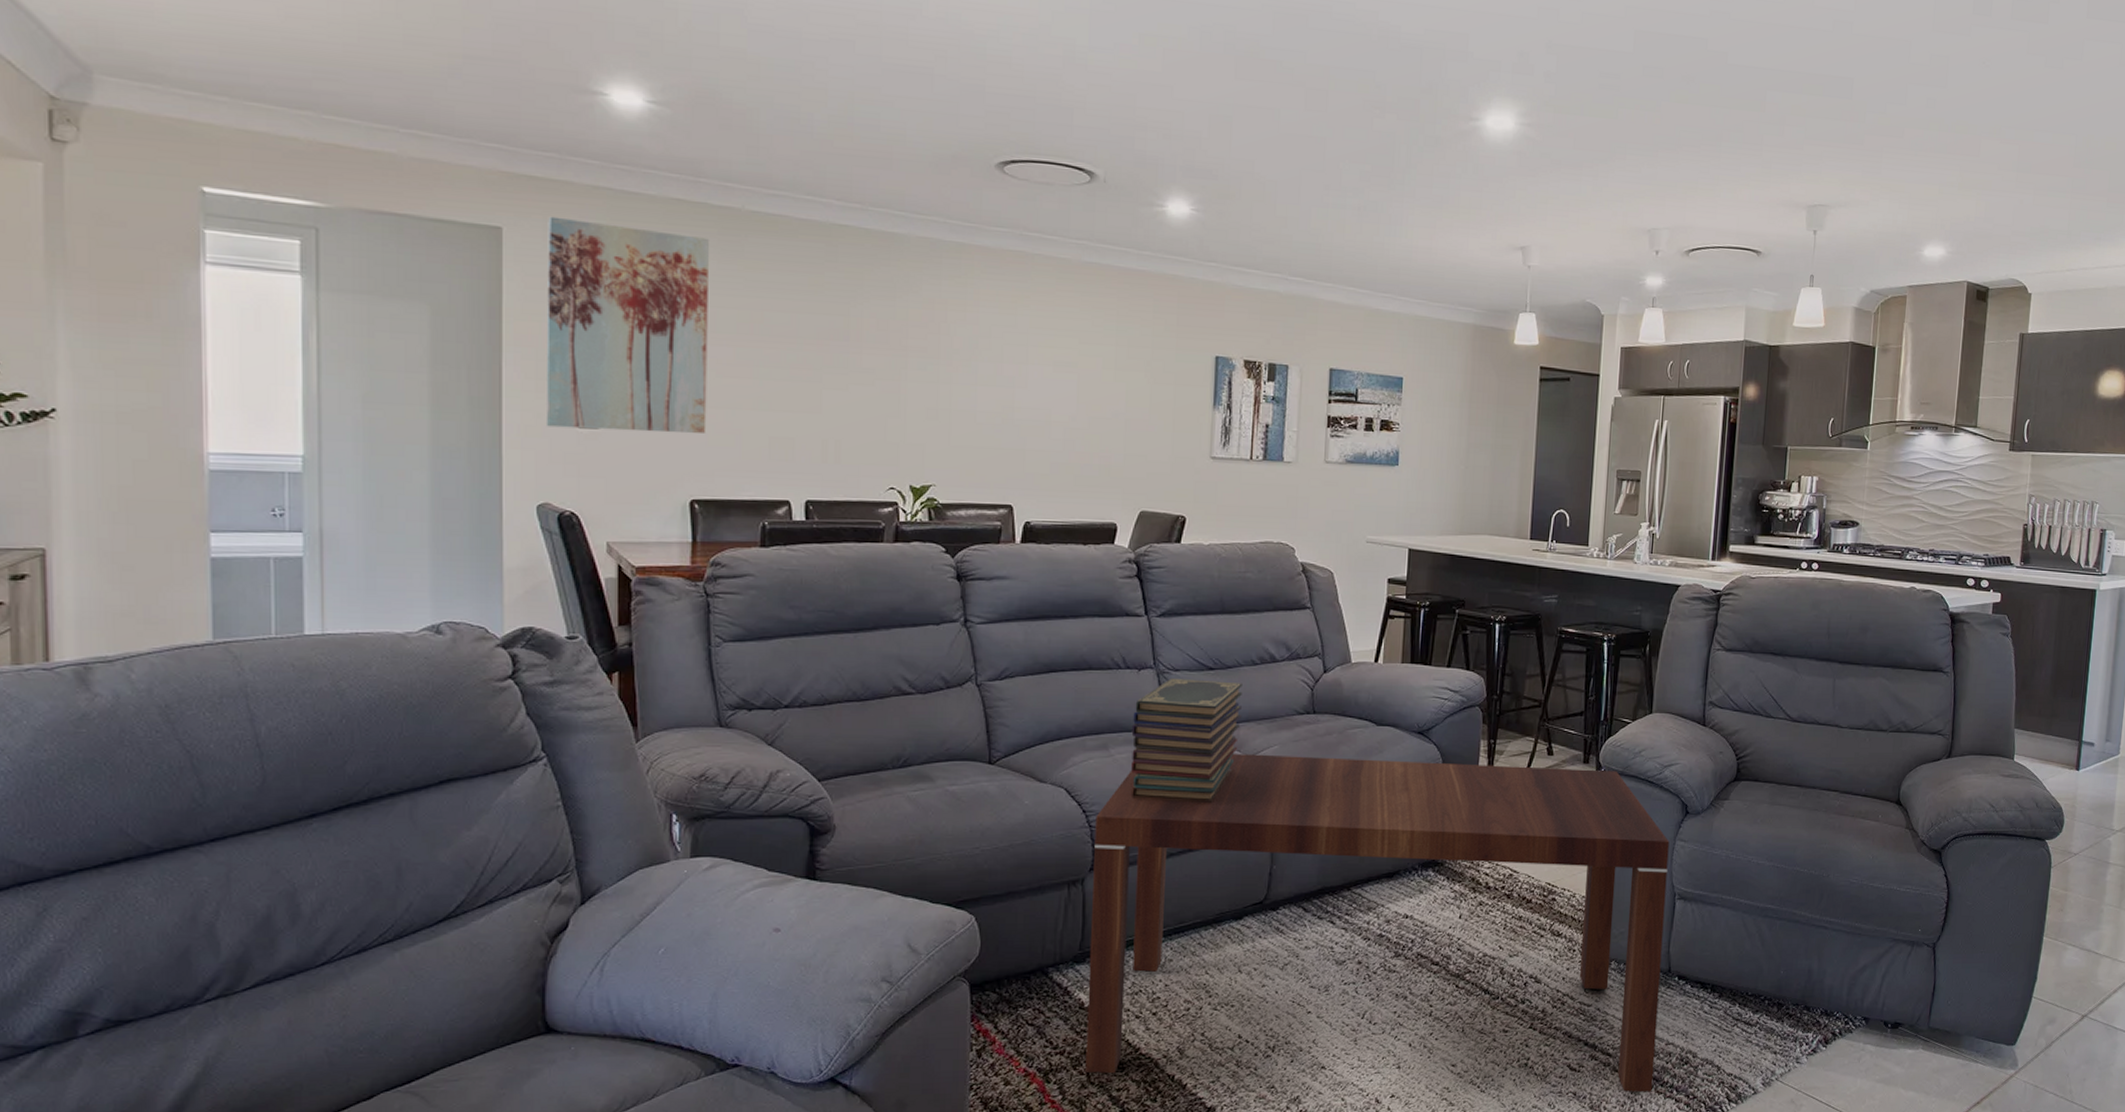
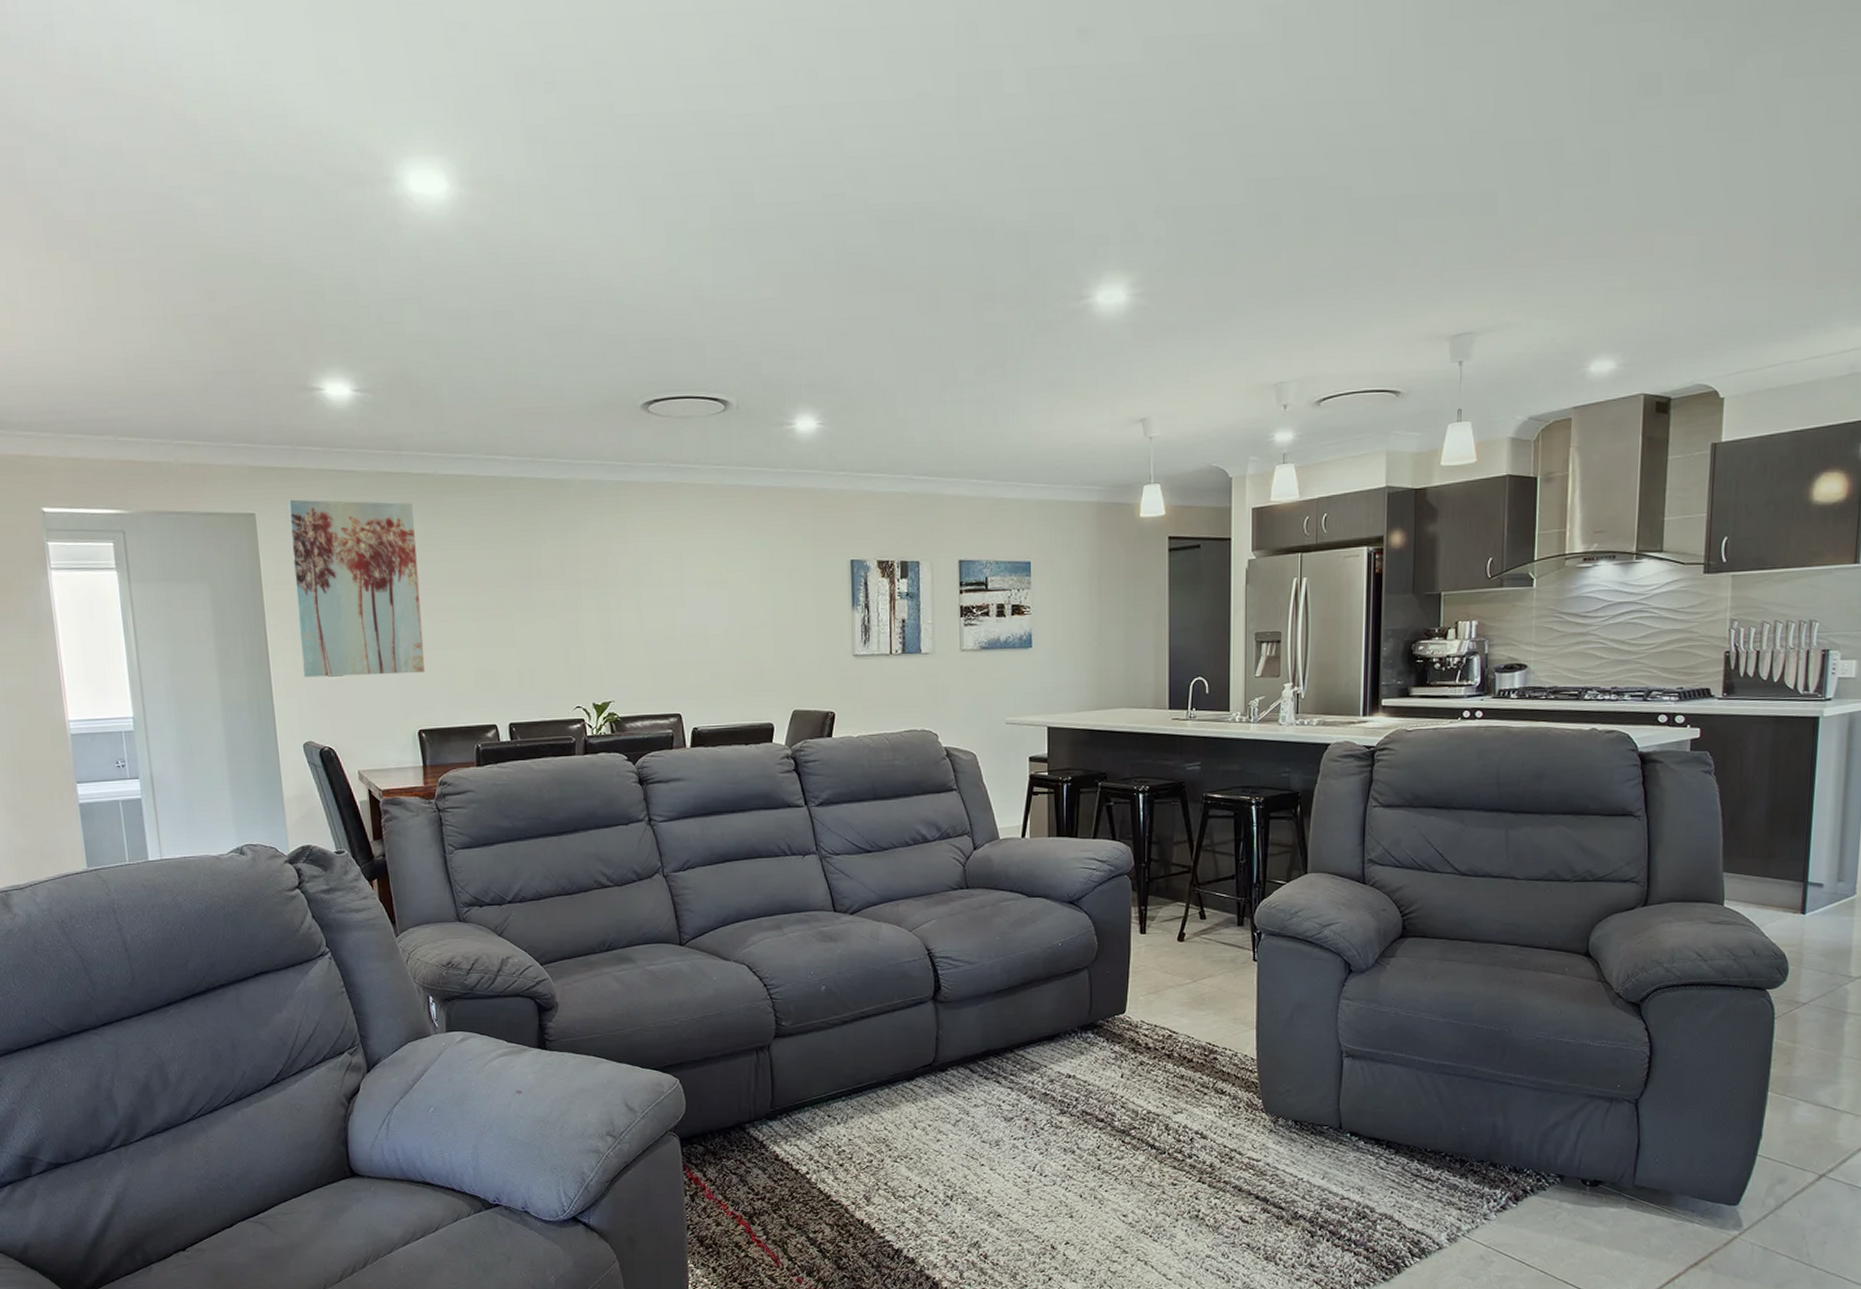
coffee table: present [1085,753,1670,1093] -> none [775,928,1333,1245]
book stack: present [1131,678,1243,804] -> none [801,861,901,976]

